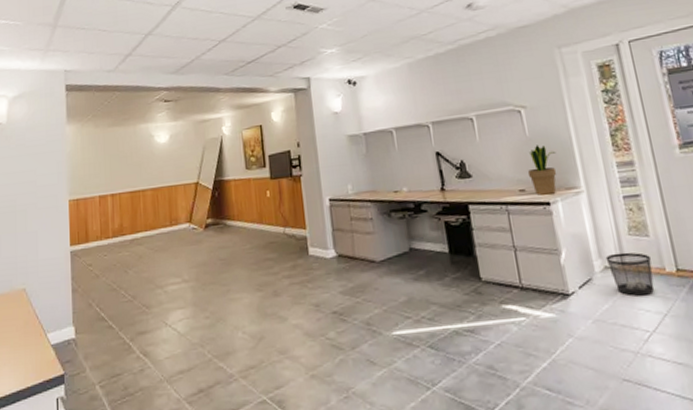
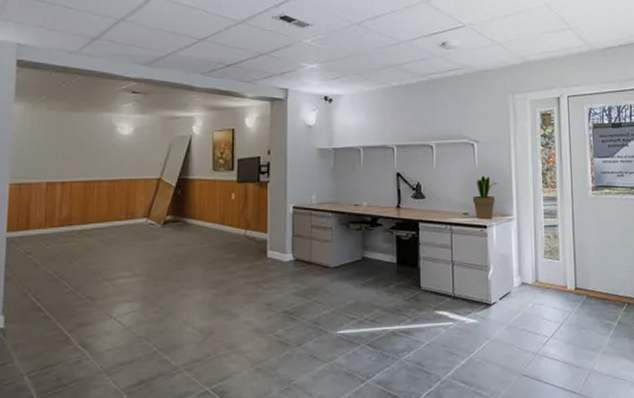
waste bin: present [605,252,655,296] -> none [524,272,558,308]

